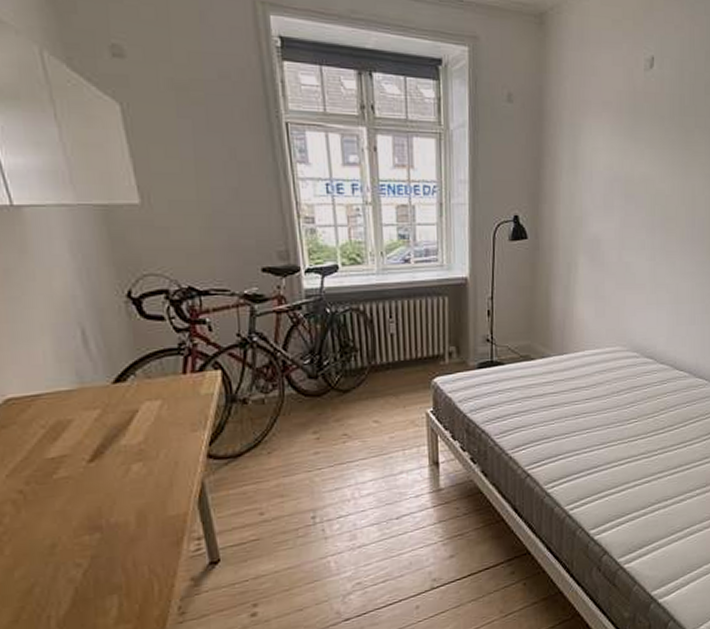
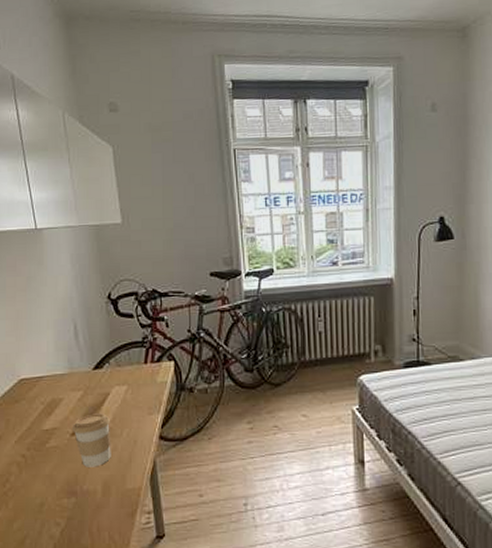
coffee cup: none [89,434,146,497] -> present [72,413,111,467]

